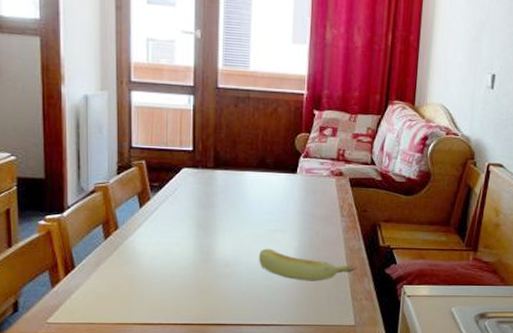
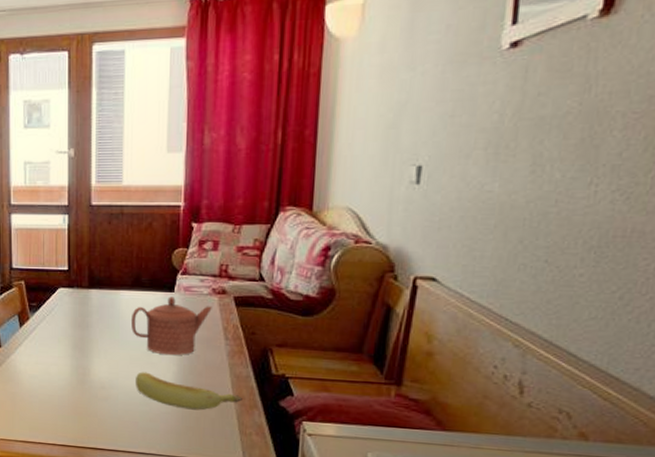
teapot: none [255,178,330,232] -> present [130,296,212,355]

